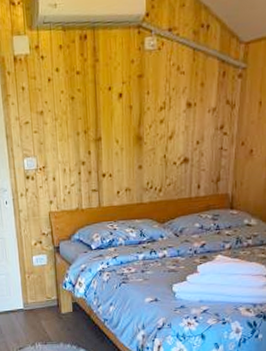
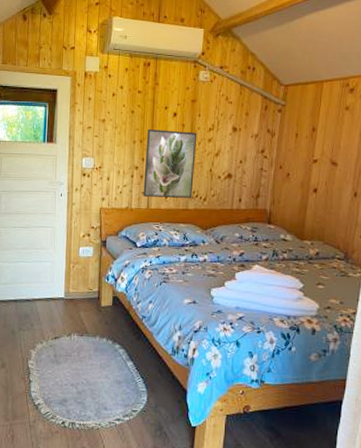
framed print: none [90,114,148,195] -> present [143,128,197,198]

